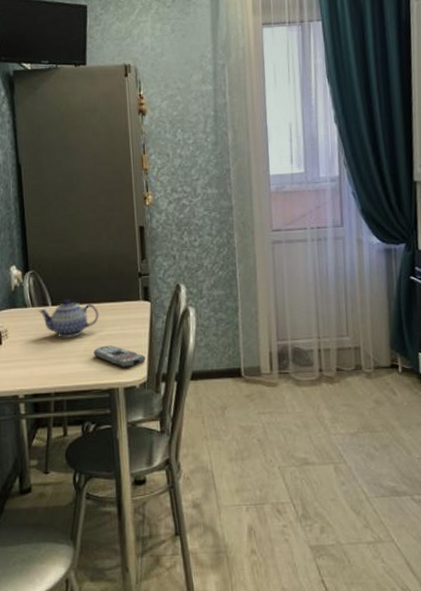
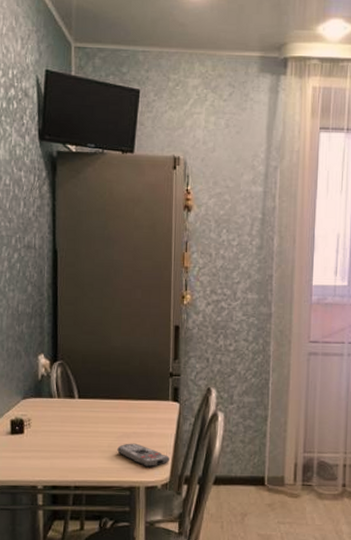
teapot: present [38,299,100,338] -> none [64,393,127,432]

